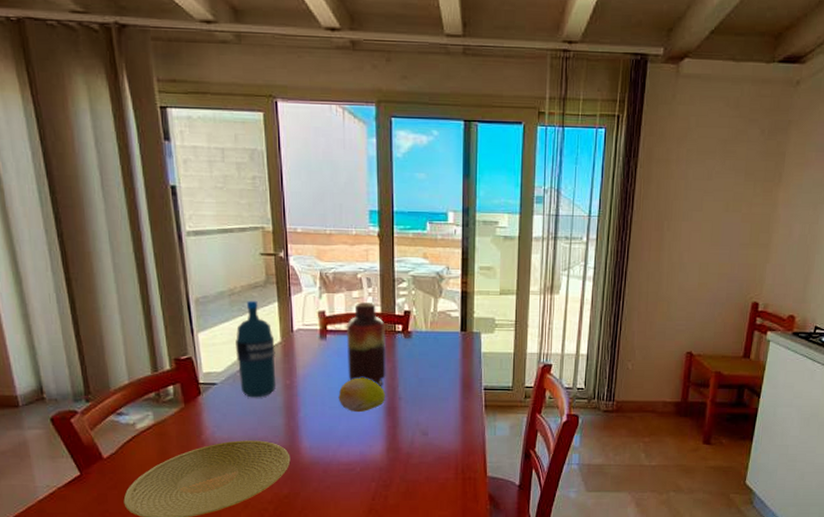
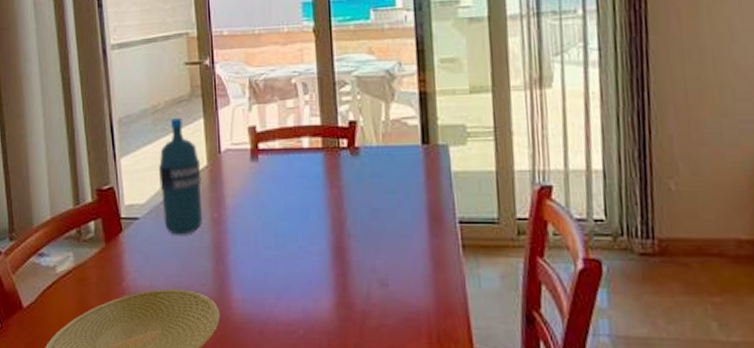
fruit: present [338,377,385,412] -> none [274,208,331,253]
vase: present [346,303,386,386] -> none [280,113,330,219]

